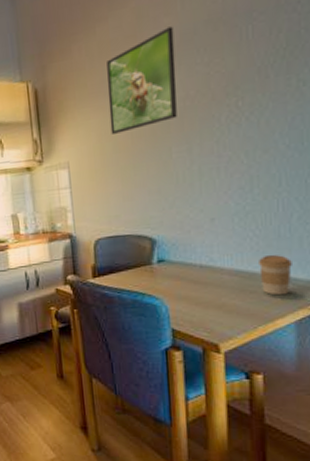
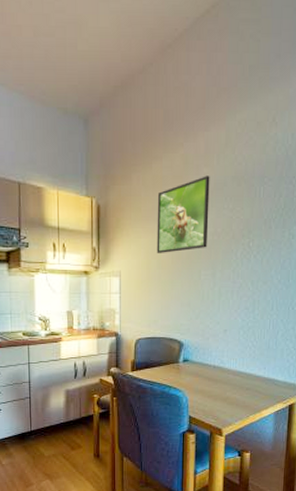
coffee cup: present [259,254,292,296] -> none [254,361,275,392]

